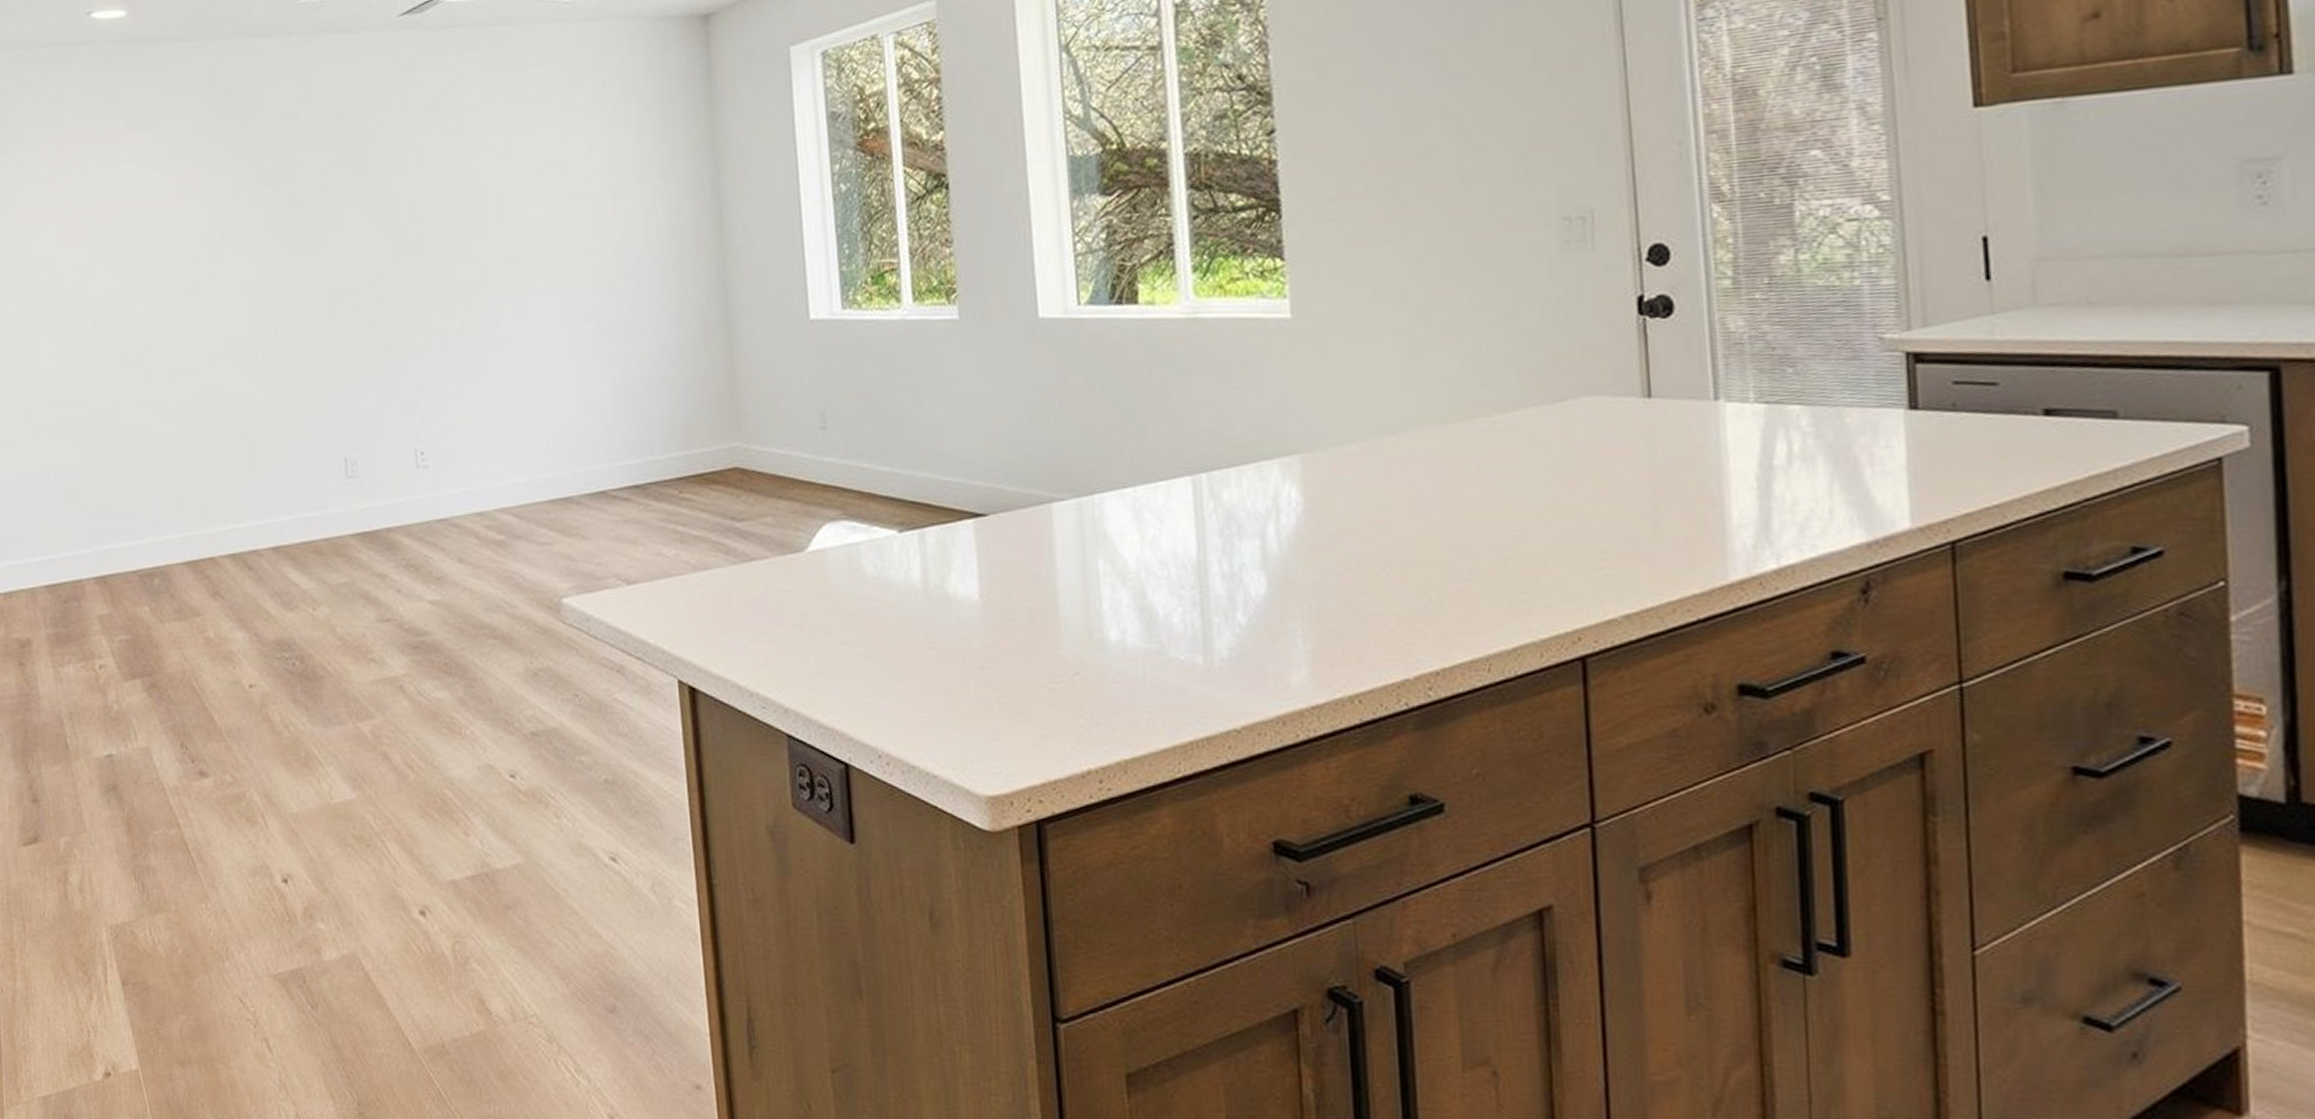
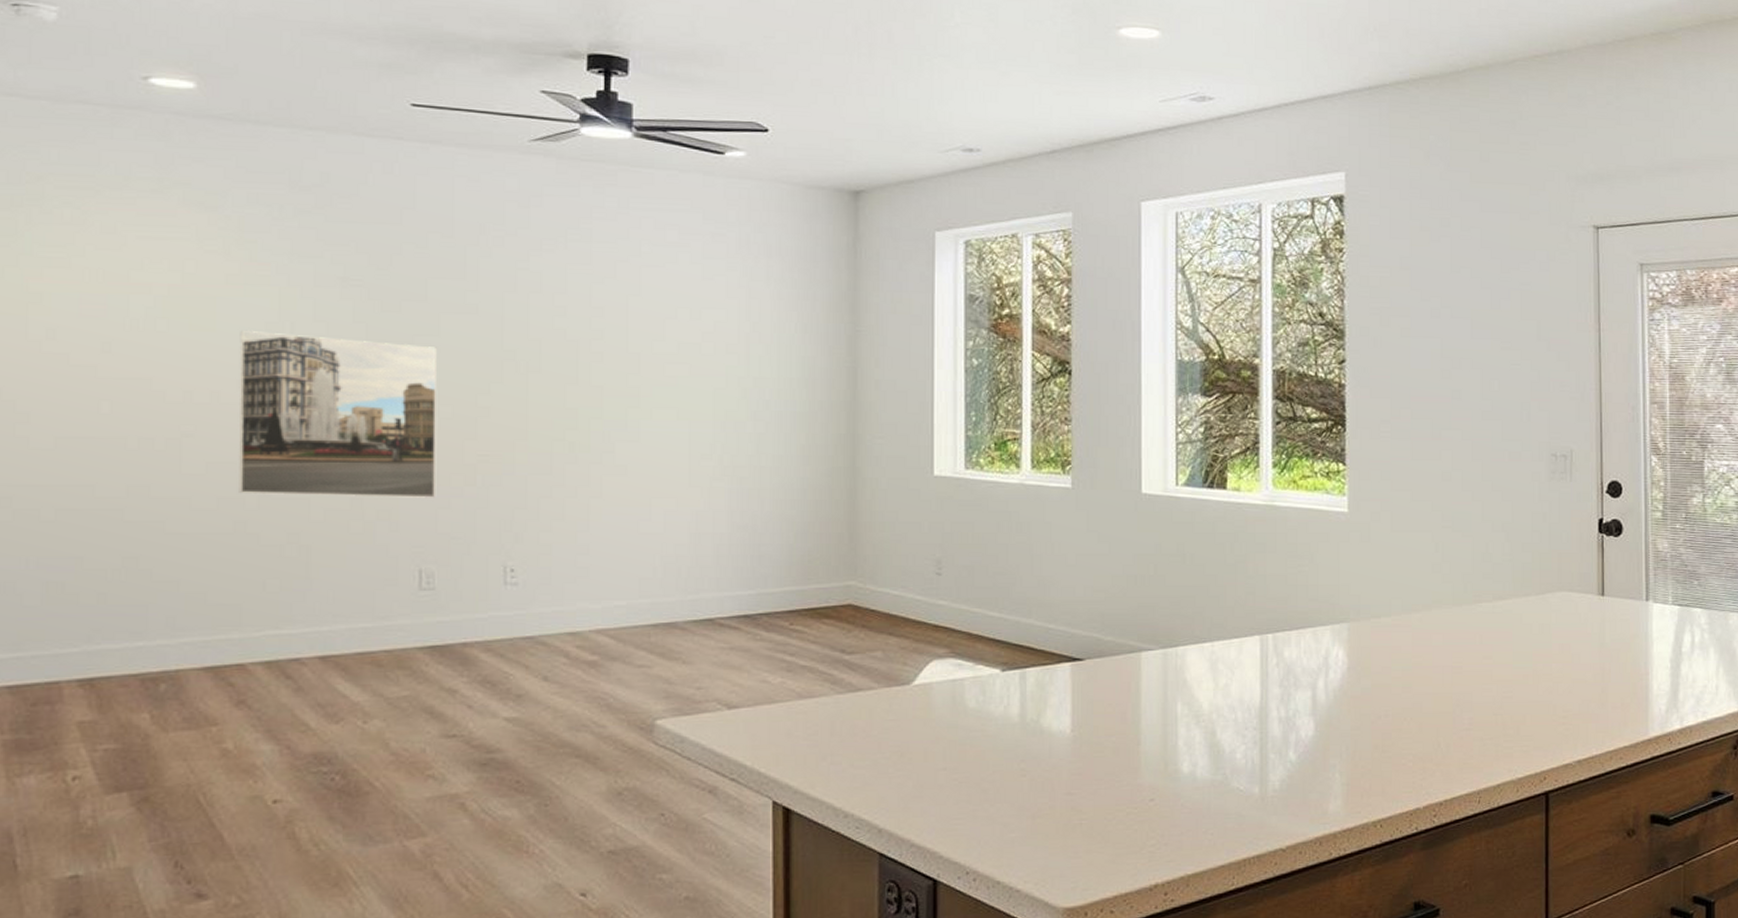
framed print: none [182,237,352,397] -> present [239,331,437,498]

